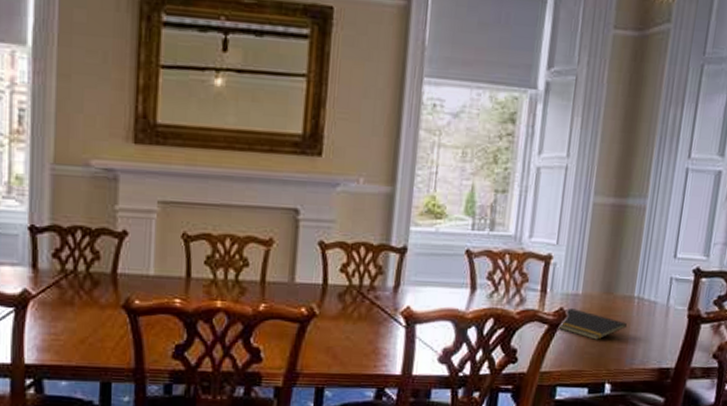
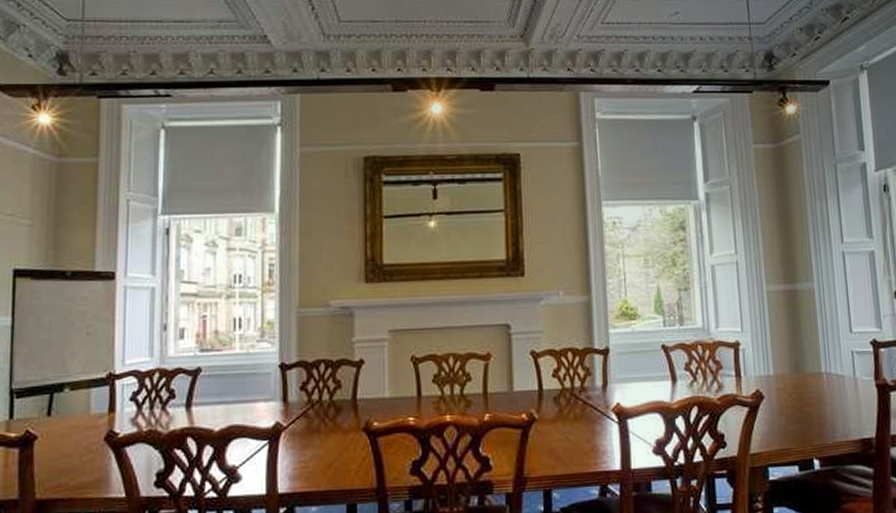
notepad: present [557,308,627,340] -> none [757,389,821,418]

